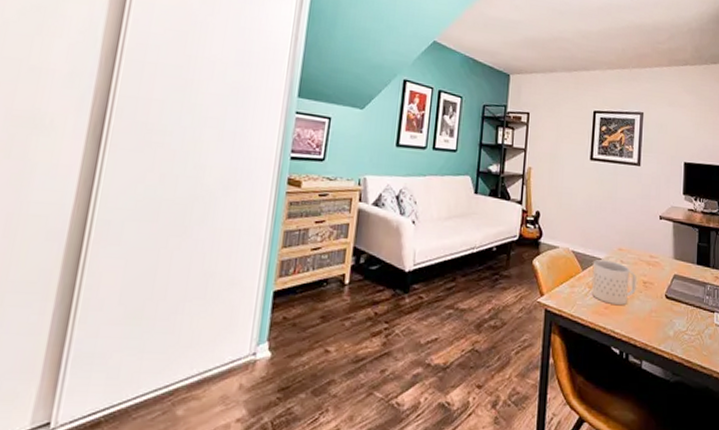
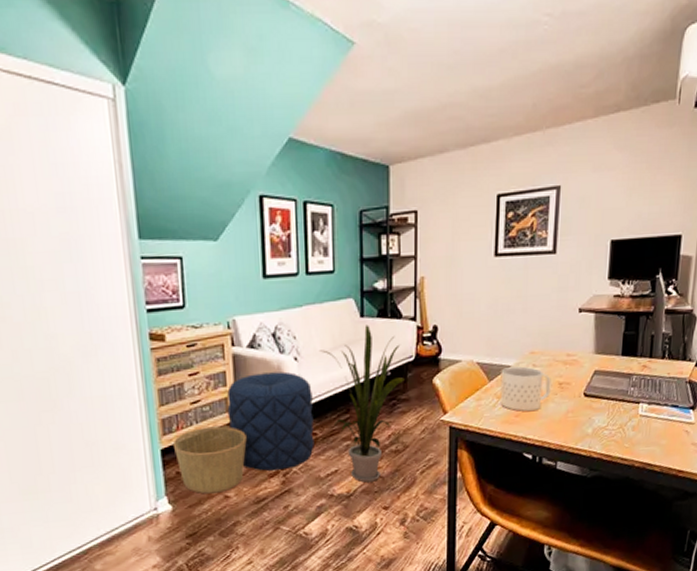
basket: none [286,275,357,346] -> present [172,426,247,494]
pouf: none [341,230,424,330] -> present [227,372,314,471]
house plant: none [436,201,509,356] -> present [320,325,406,483]

